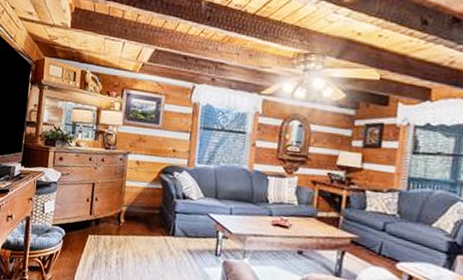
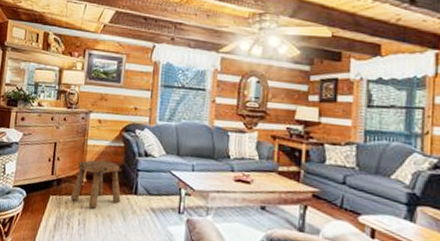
stool: none [108,201,159,249] -> present [70,160,121,209]

